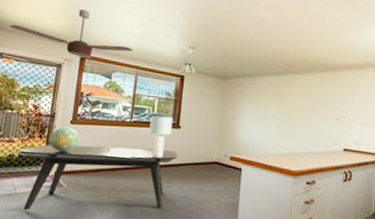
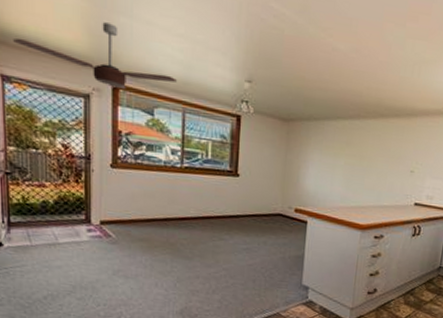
dining table: present [17,144,178,211] -> none [52,190,237,261]
decorative globe: present [48,126,80,152] -> none [87,170,124,200]
lamp: present [149,115,174,157] -> none [203,161,231,207]

